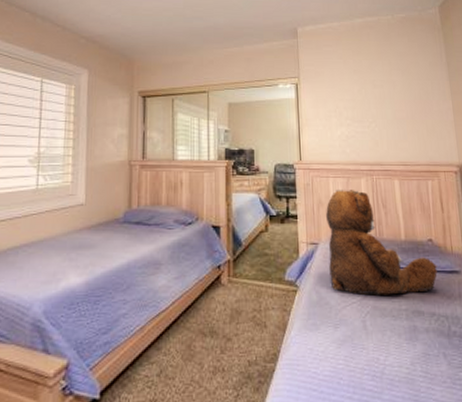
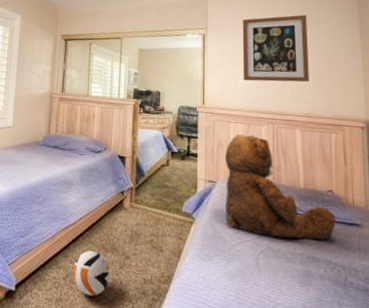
ball: none [168,338,211,390] -> present [73,250,110,296]
wall art: none [335,58,404,132] -> present [242,15,309,82]

